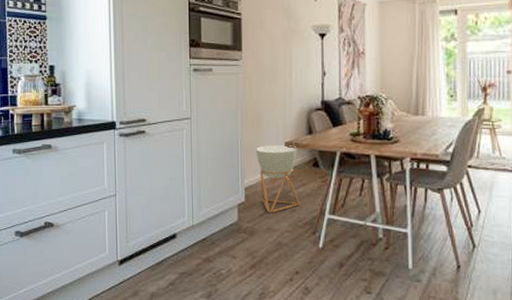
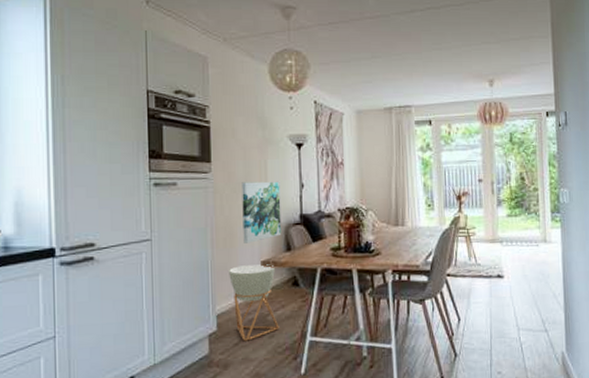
wall art: none [269,69,304,125] -> present [242,181,282,244]

